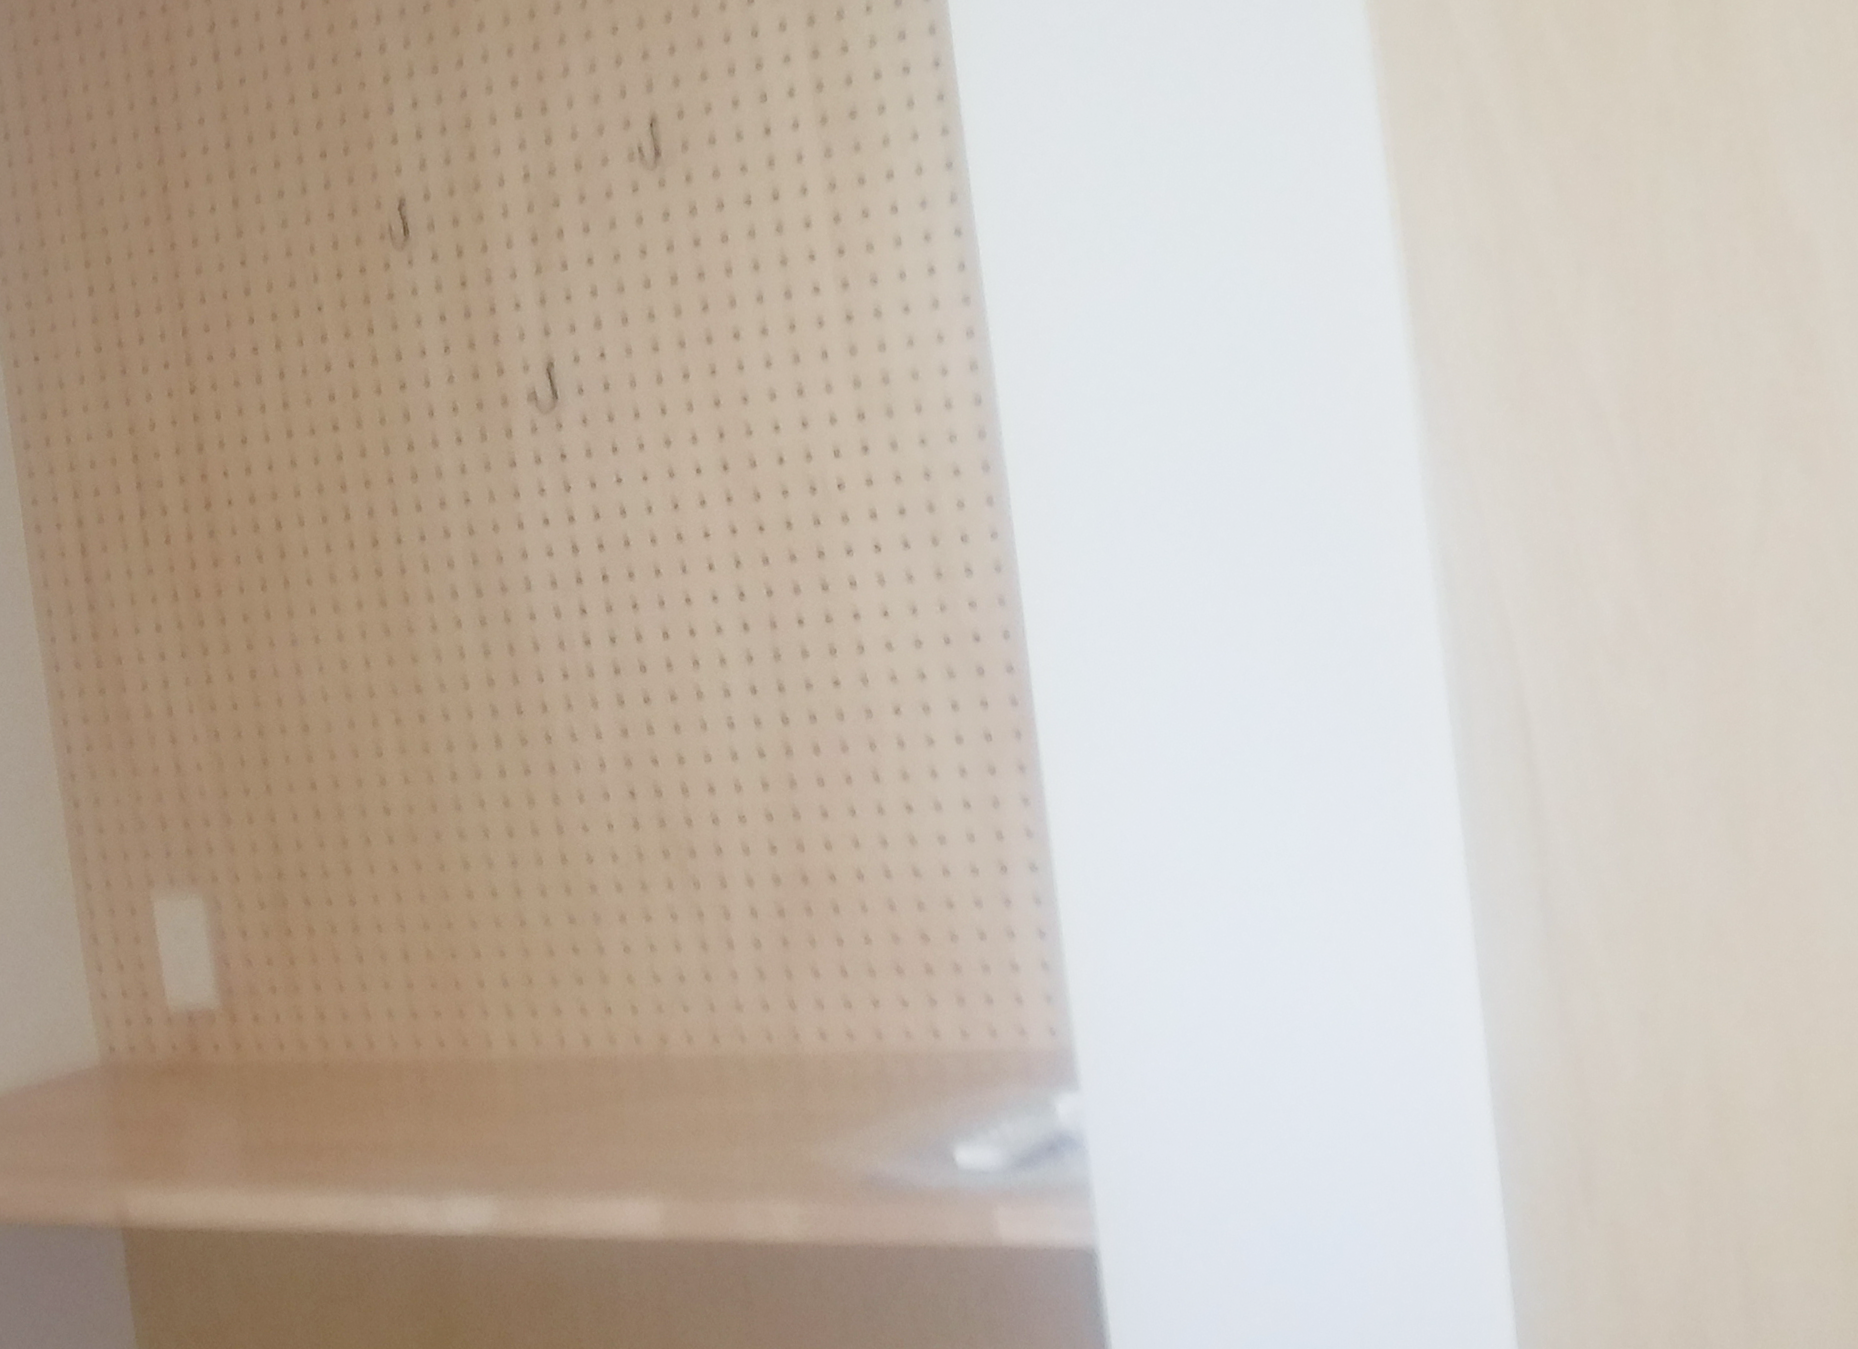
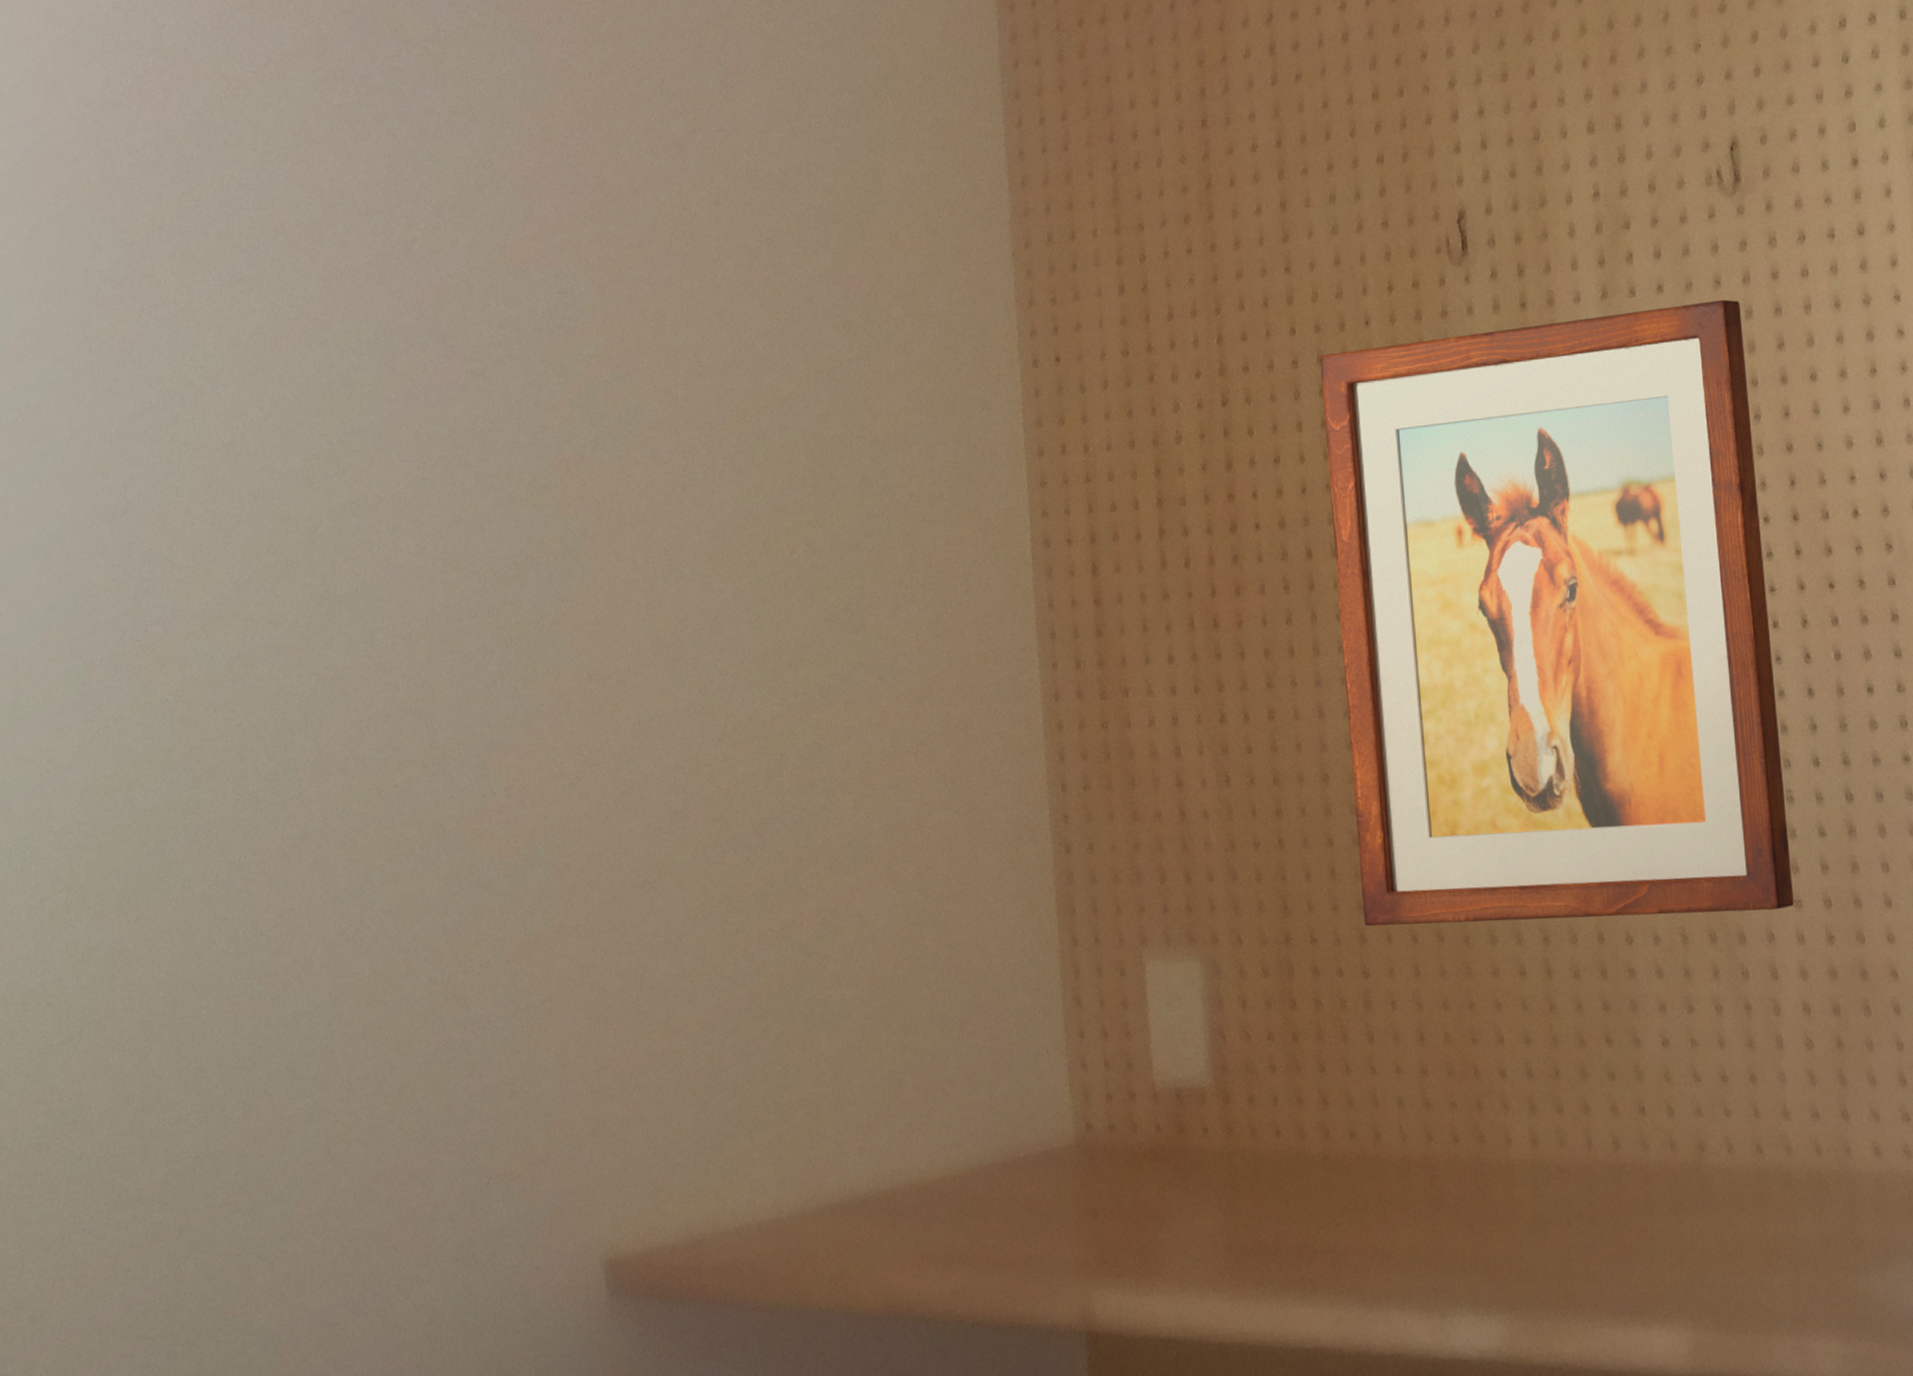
wall art: none [277,268,738,859] -> present [1319,299,1794,927]

